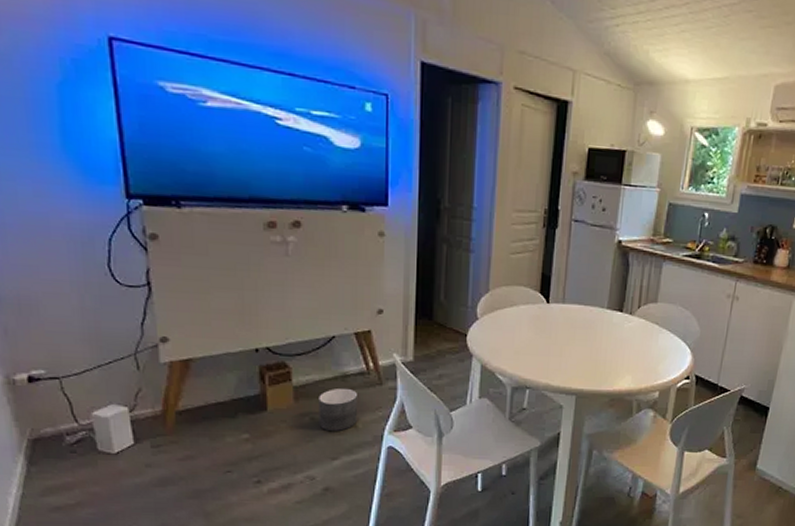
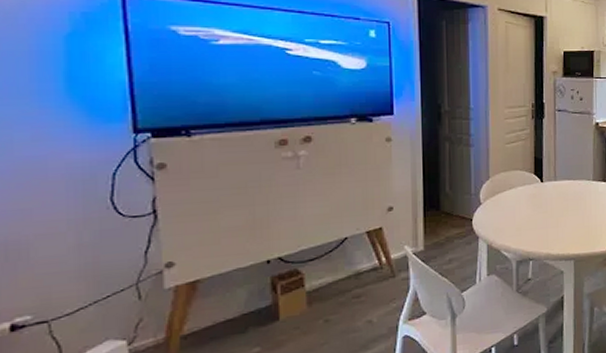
planter: present [319,389,357,432] -> none [332,286,371,331]

